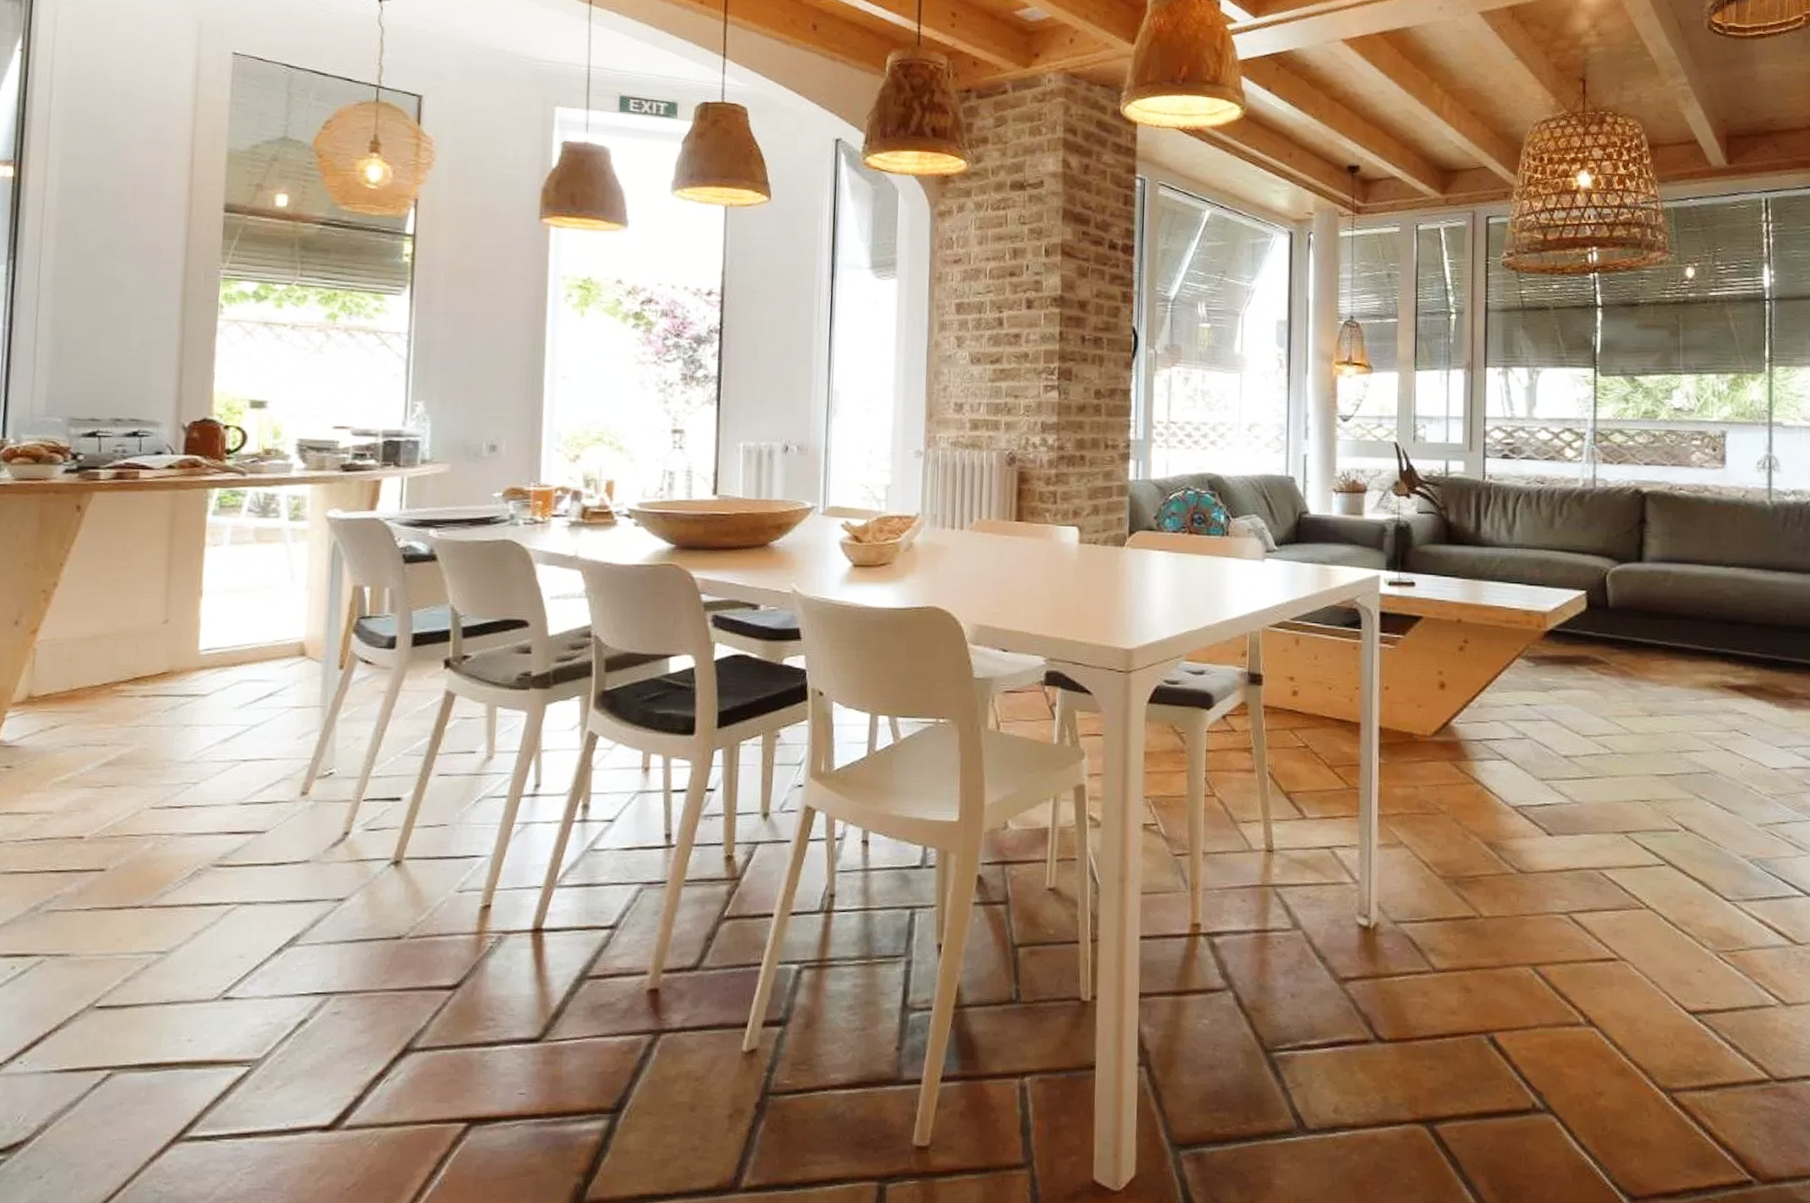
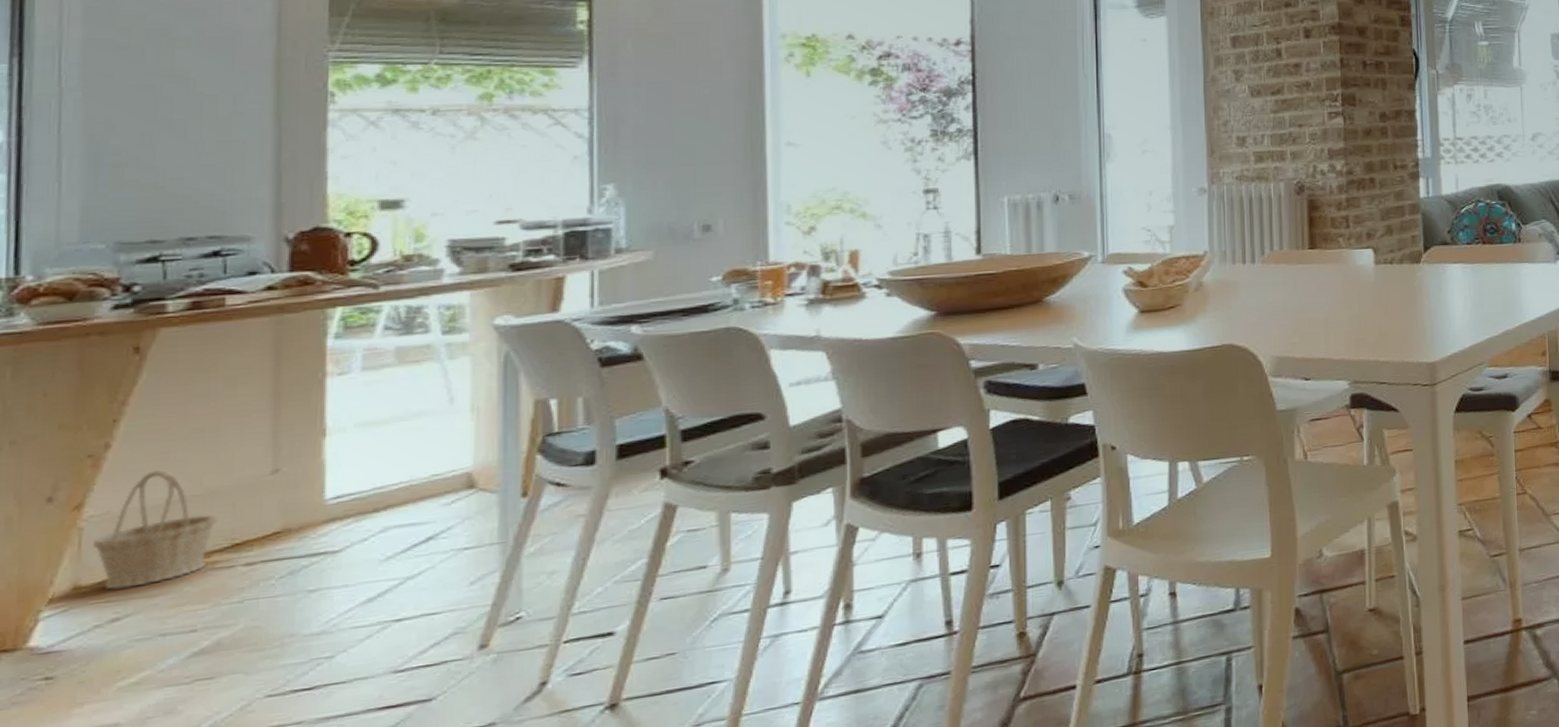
basket: none [42,609,125,703] -> present [93,470,217,590]

